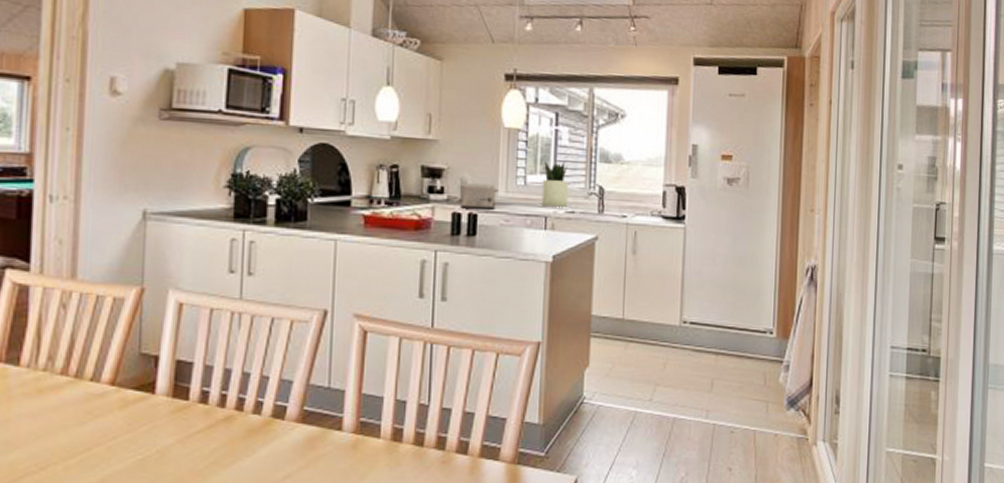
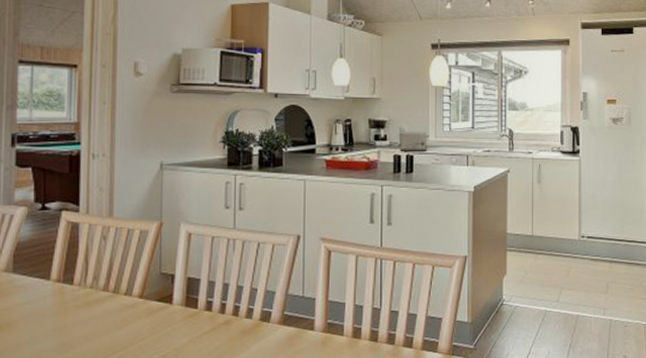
planter: present [540,161,570,208] -> none [462,111,487,148]

